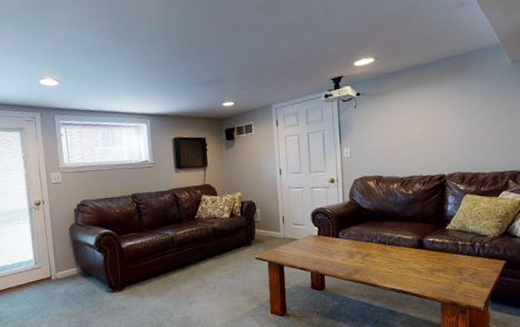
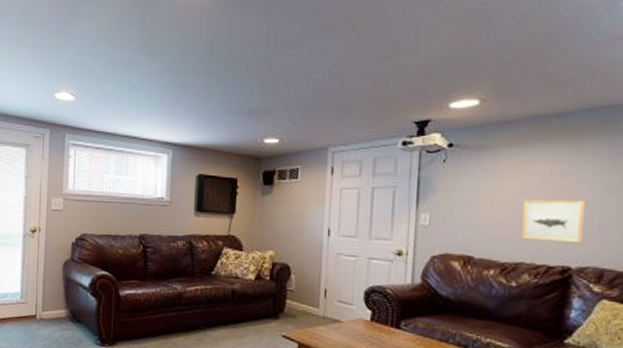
wall art: none [411,125,450,158] -> present [522,199,586,242]

